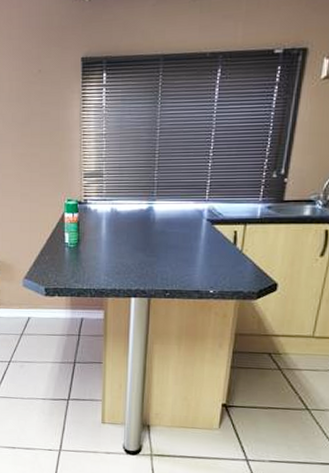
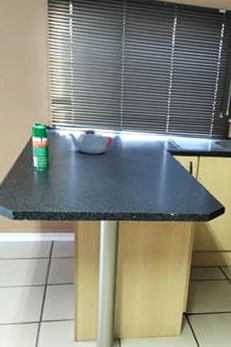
teapot: none [99,201,146,228] -> present [67,128,113,155]

